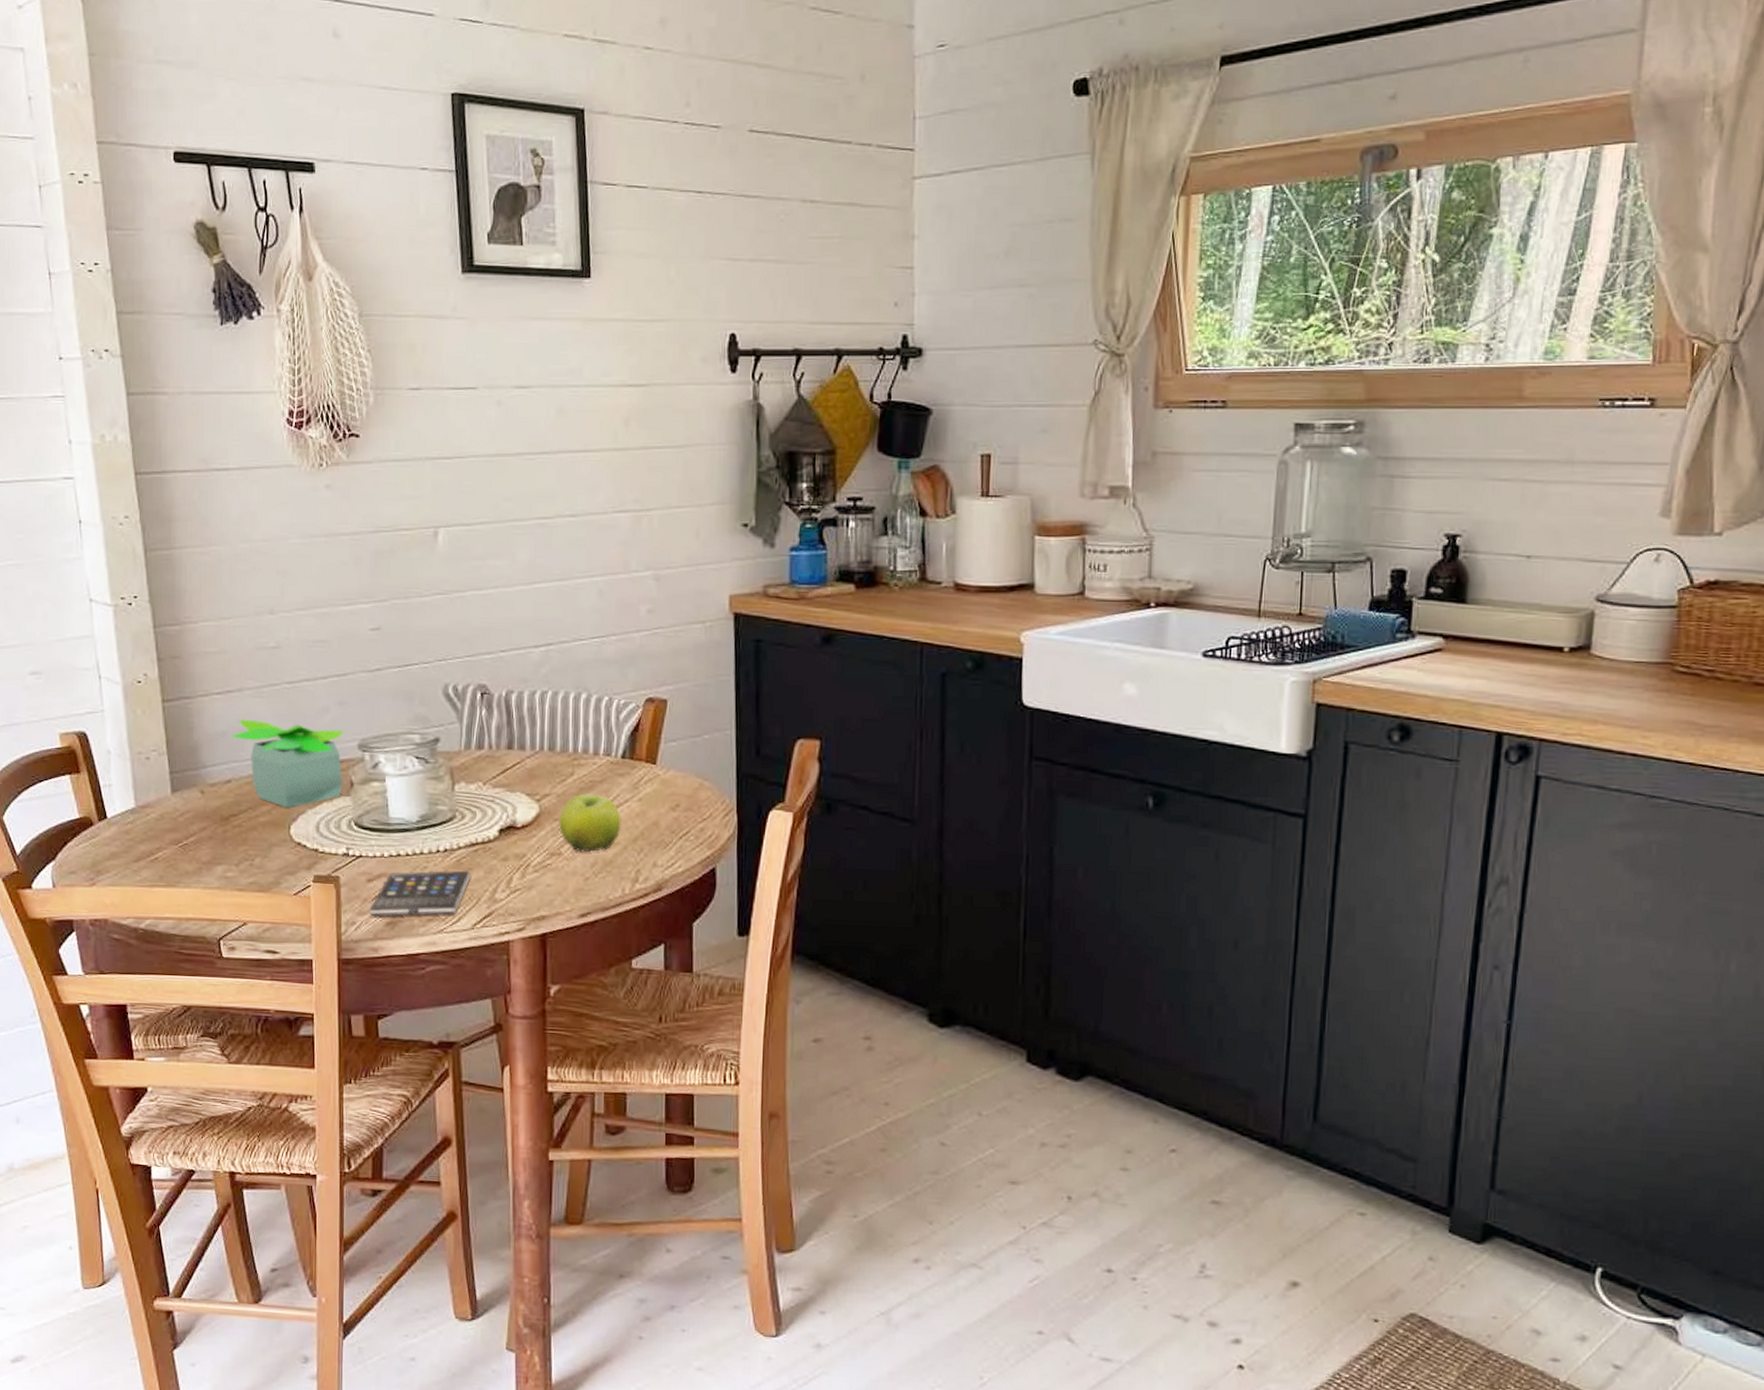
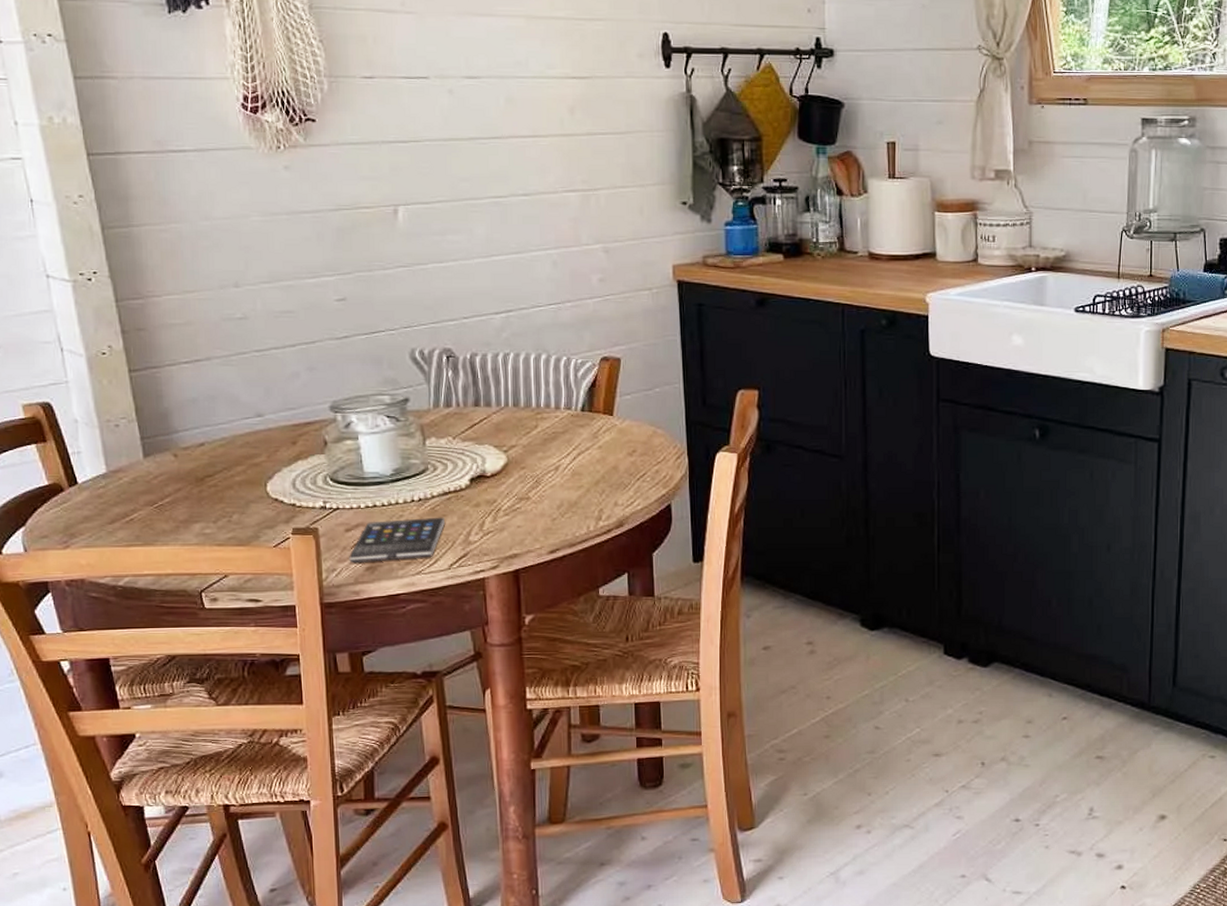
potted plant: present [229,719,345,809] -> none [200,386,317,468]
fruit: present [559,793,621,853] -> none [526,443,584,496]

